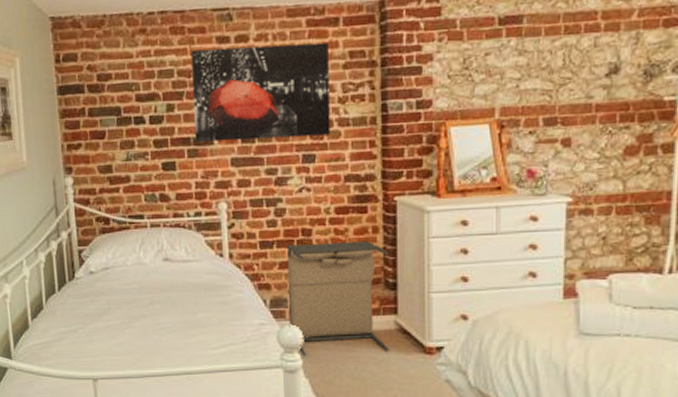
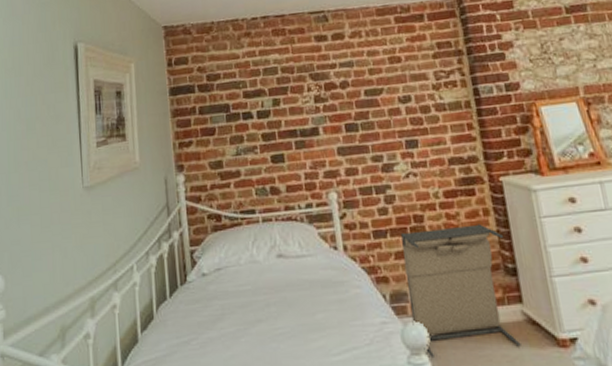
wall art: present [191,42,331,143] -> none [293,36,429,134]

